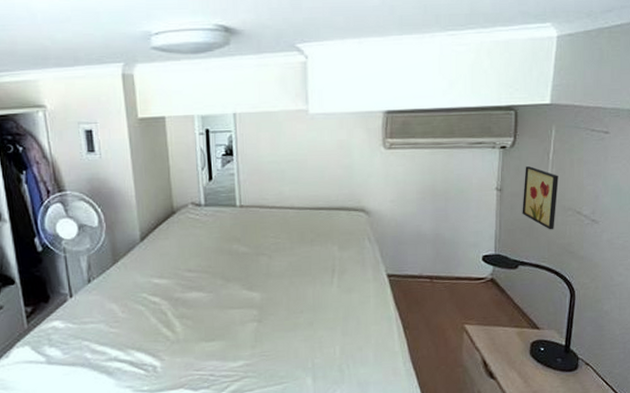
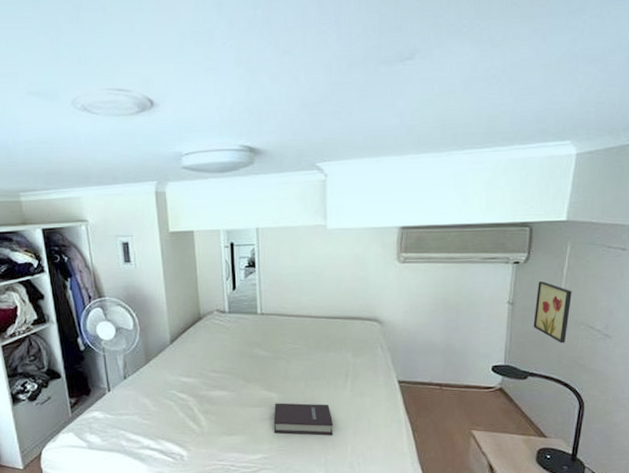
book: none [255,302,321,338] -> present [273,403,334,436]

